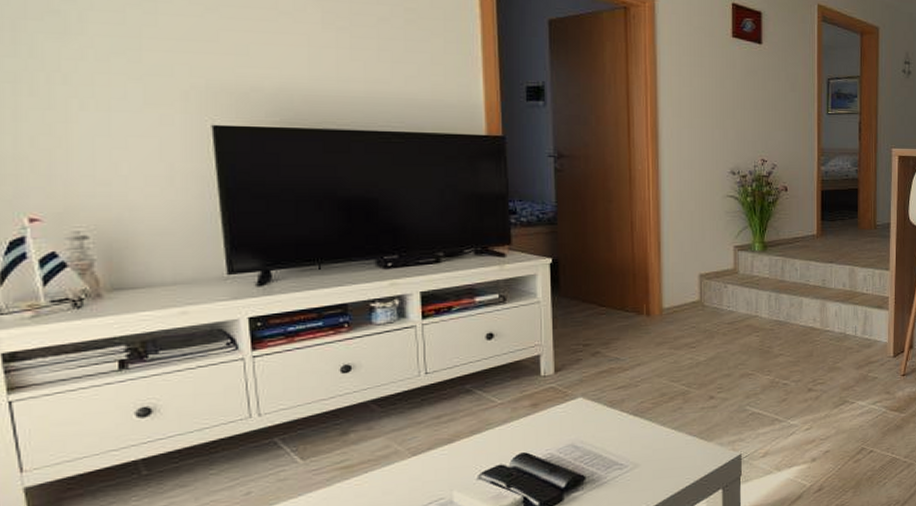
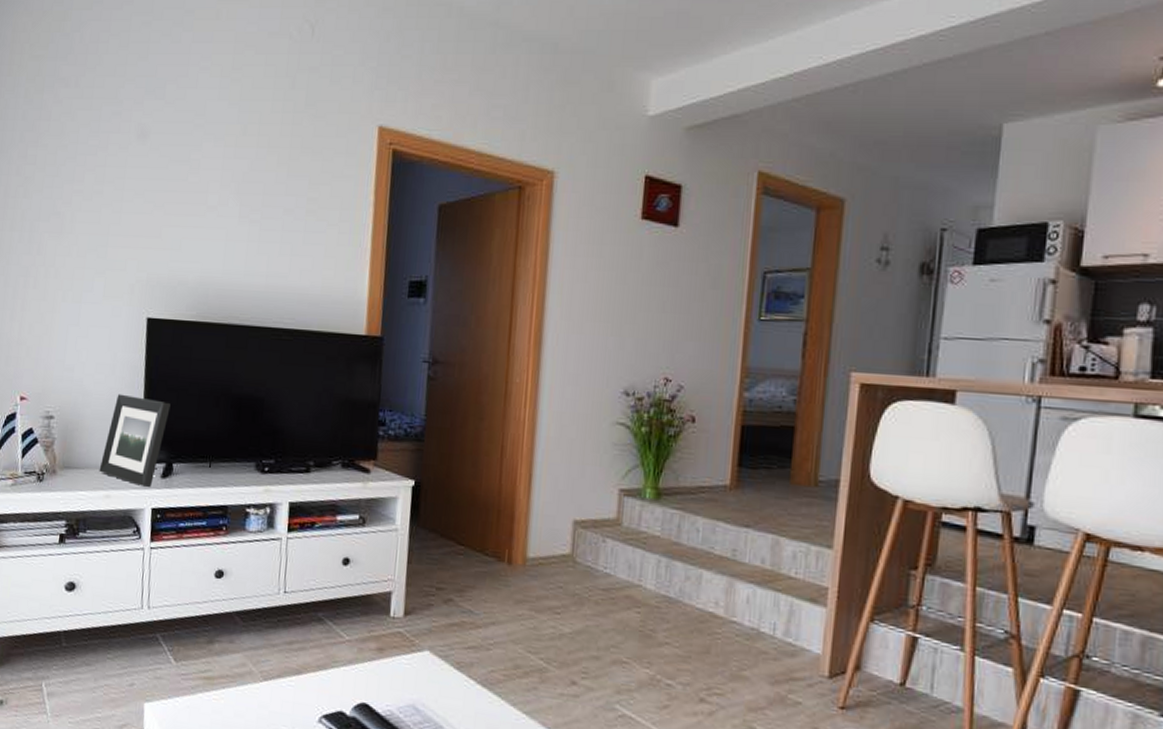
picture frame: none [167,206,259,298] -> present [99,393,171,488]

